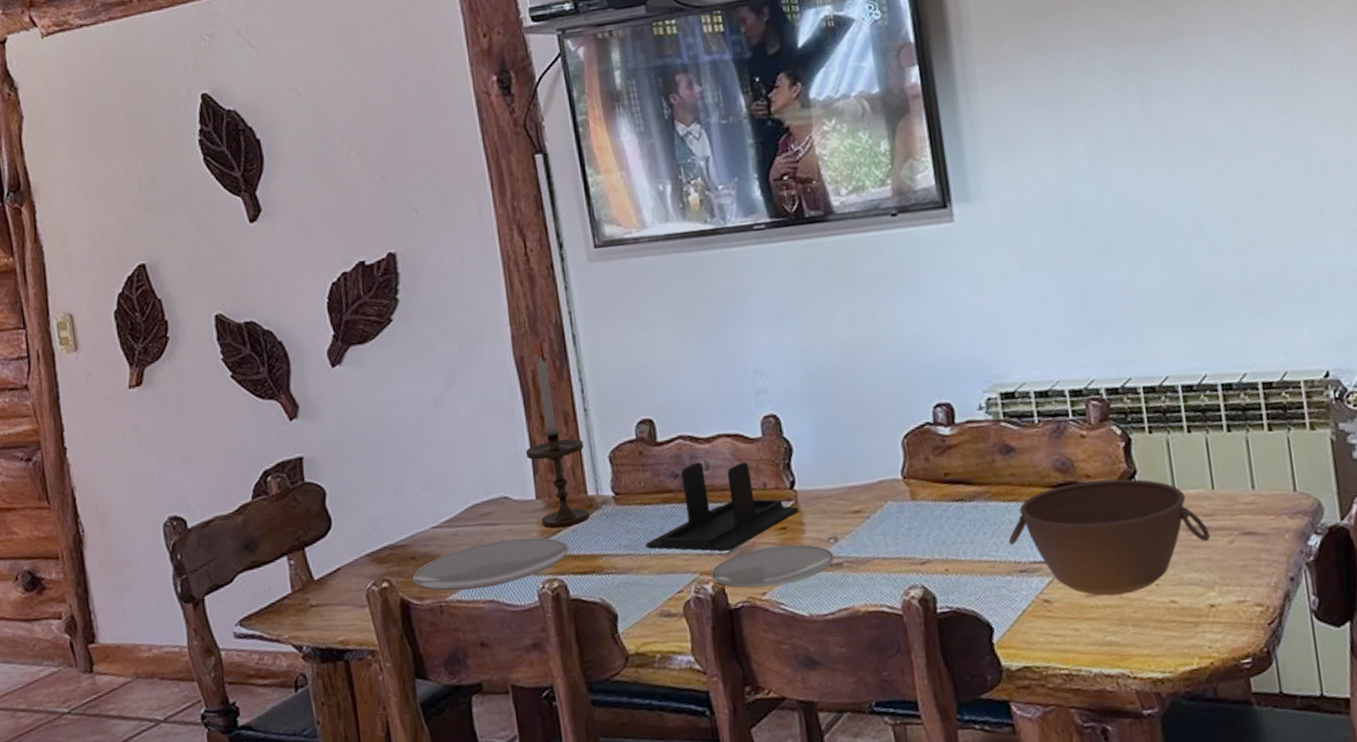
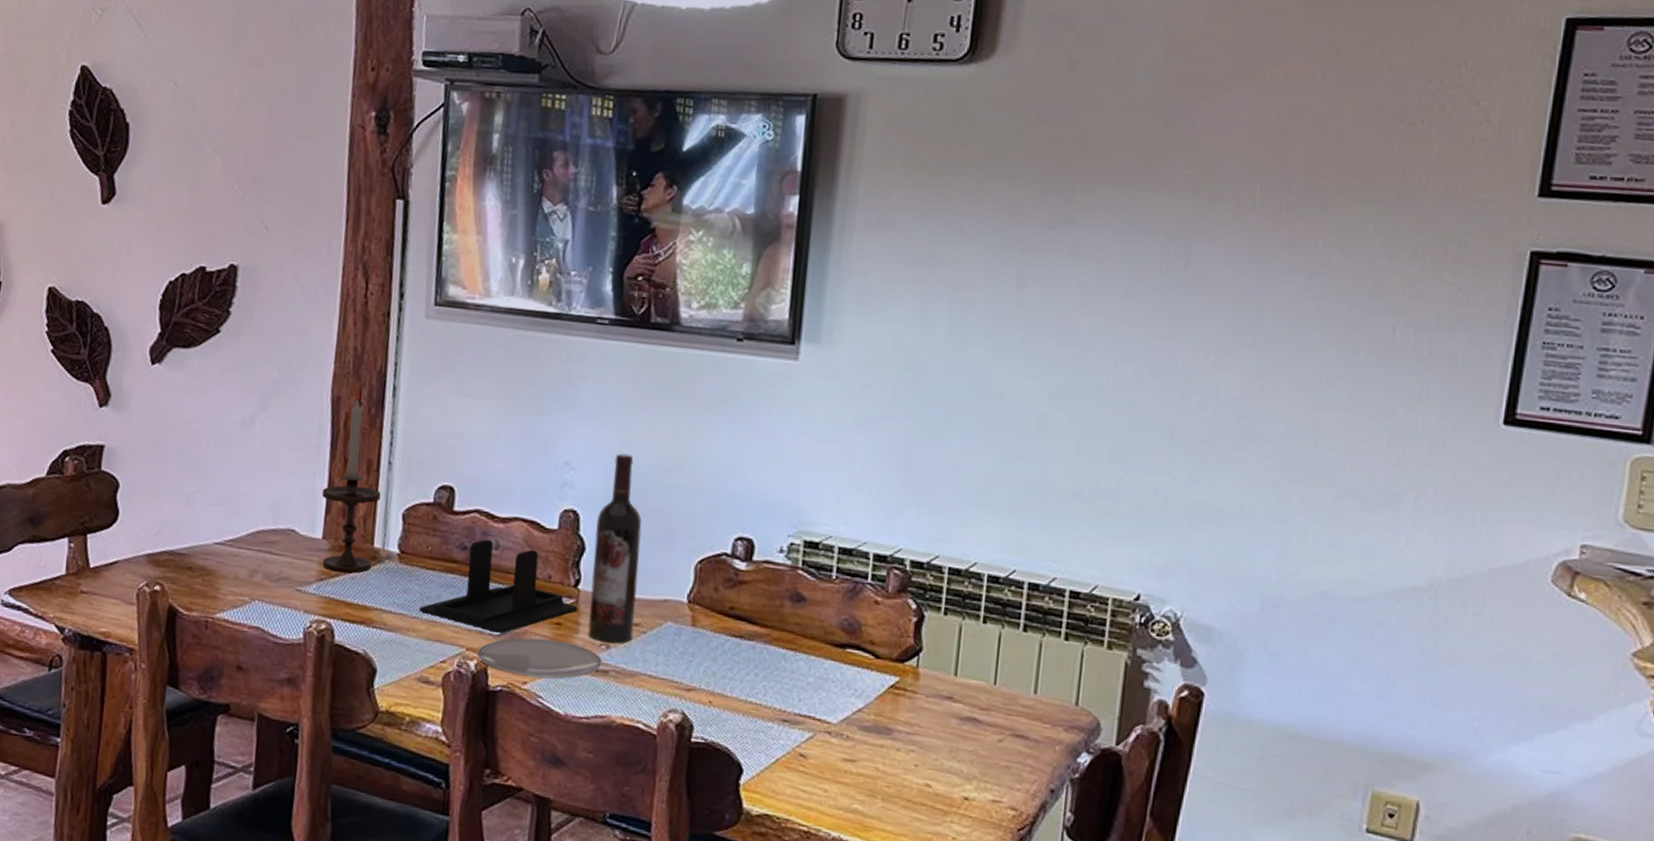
plate: present [412,537,569,592] -> none [185,570,344,615]
wine bottle: none [797,348,858,536] -> present [587,453,642,643]
bowl: present [1008,479,1211,597] -> none [778,646,981,768]

